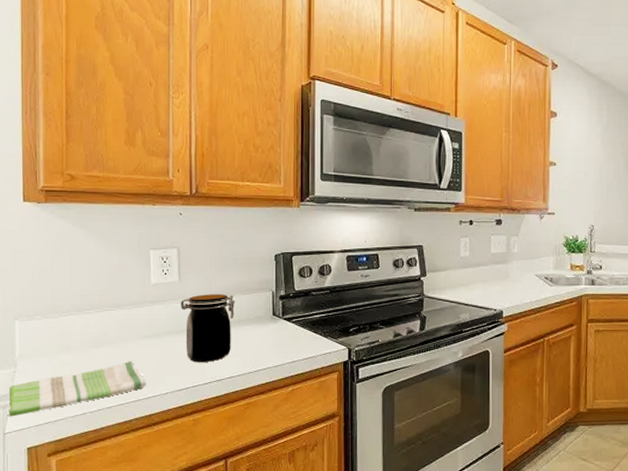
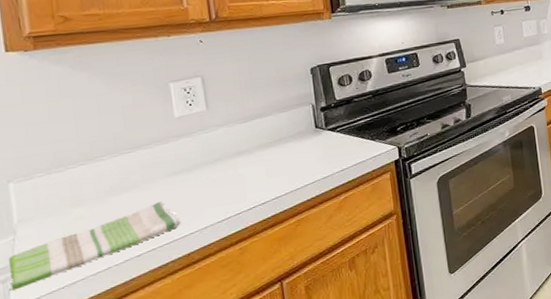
jar: present [181,294,236,363] -> none [211,114,274,190]

